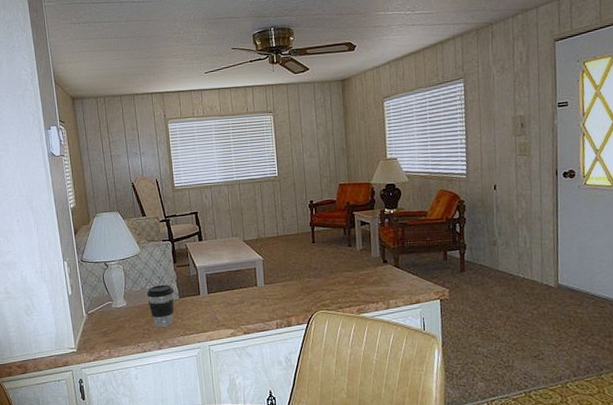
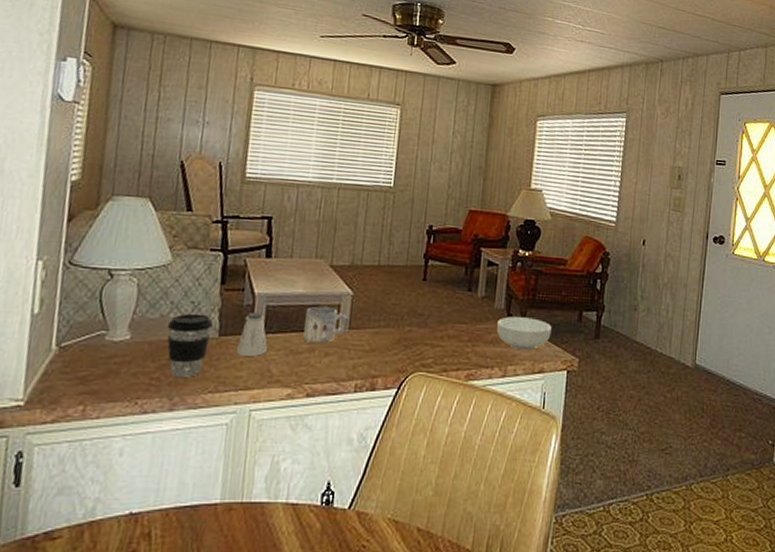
saltshaker: none [192,279,212,310] -> present [235,311,267,356]
mug: none [233,270,264,297] -> present [303,306,349,344]
cereal bowl: none [376,261,422,287] -> present [497,316,552,351]

